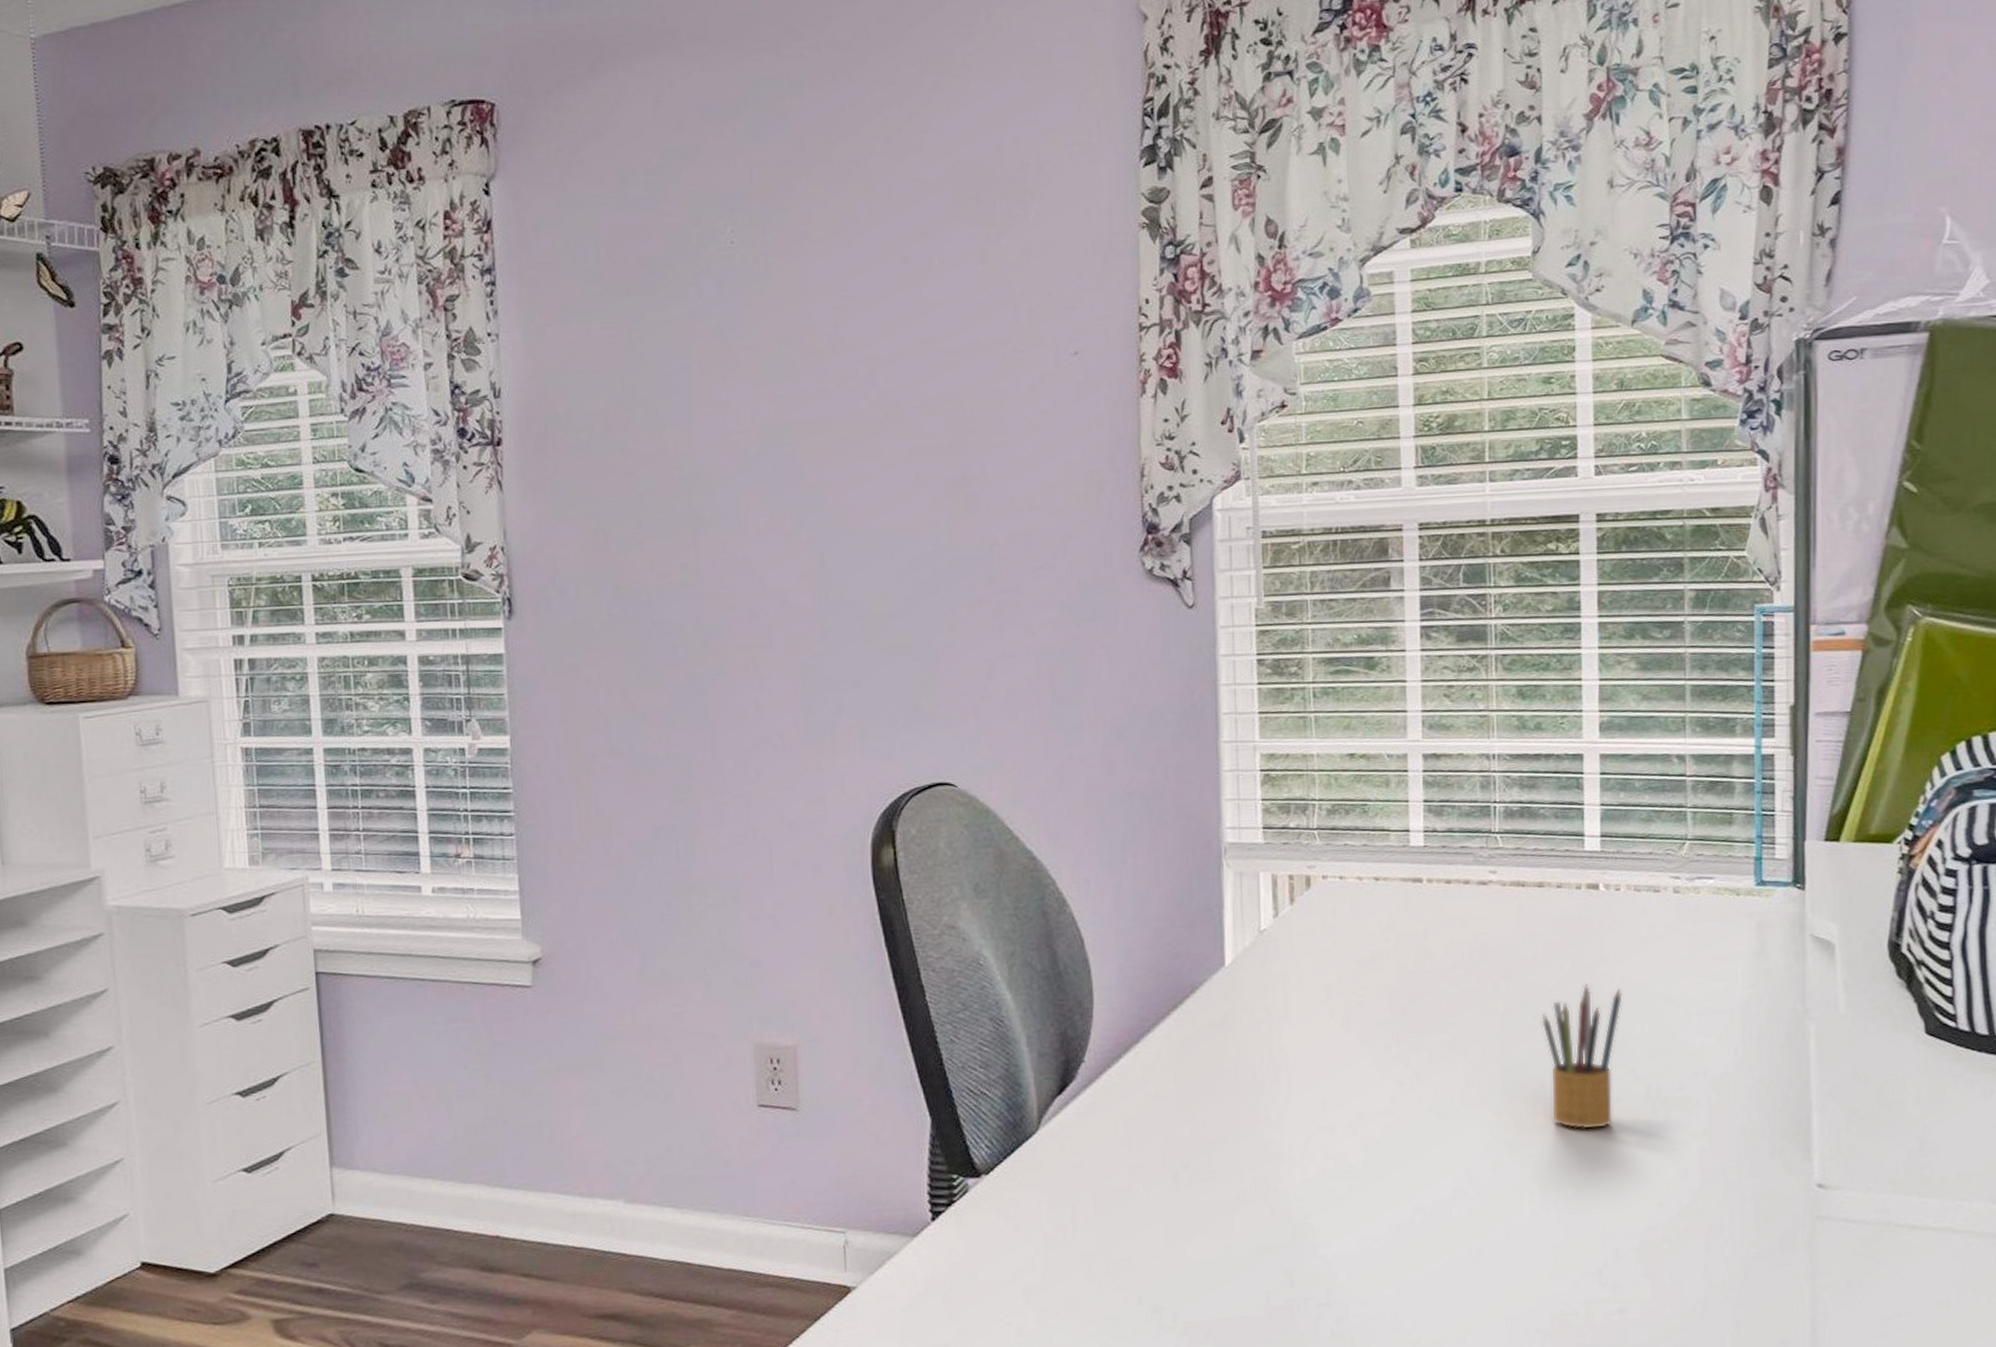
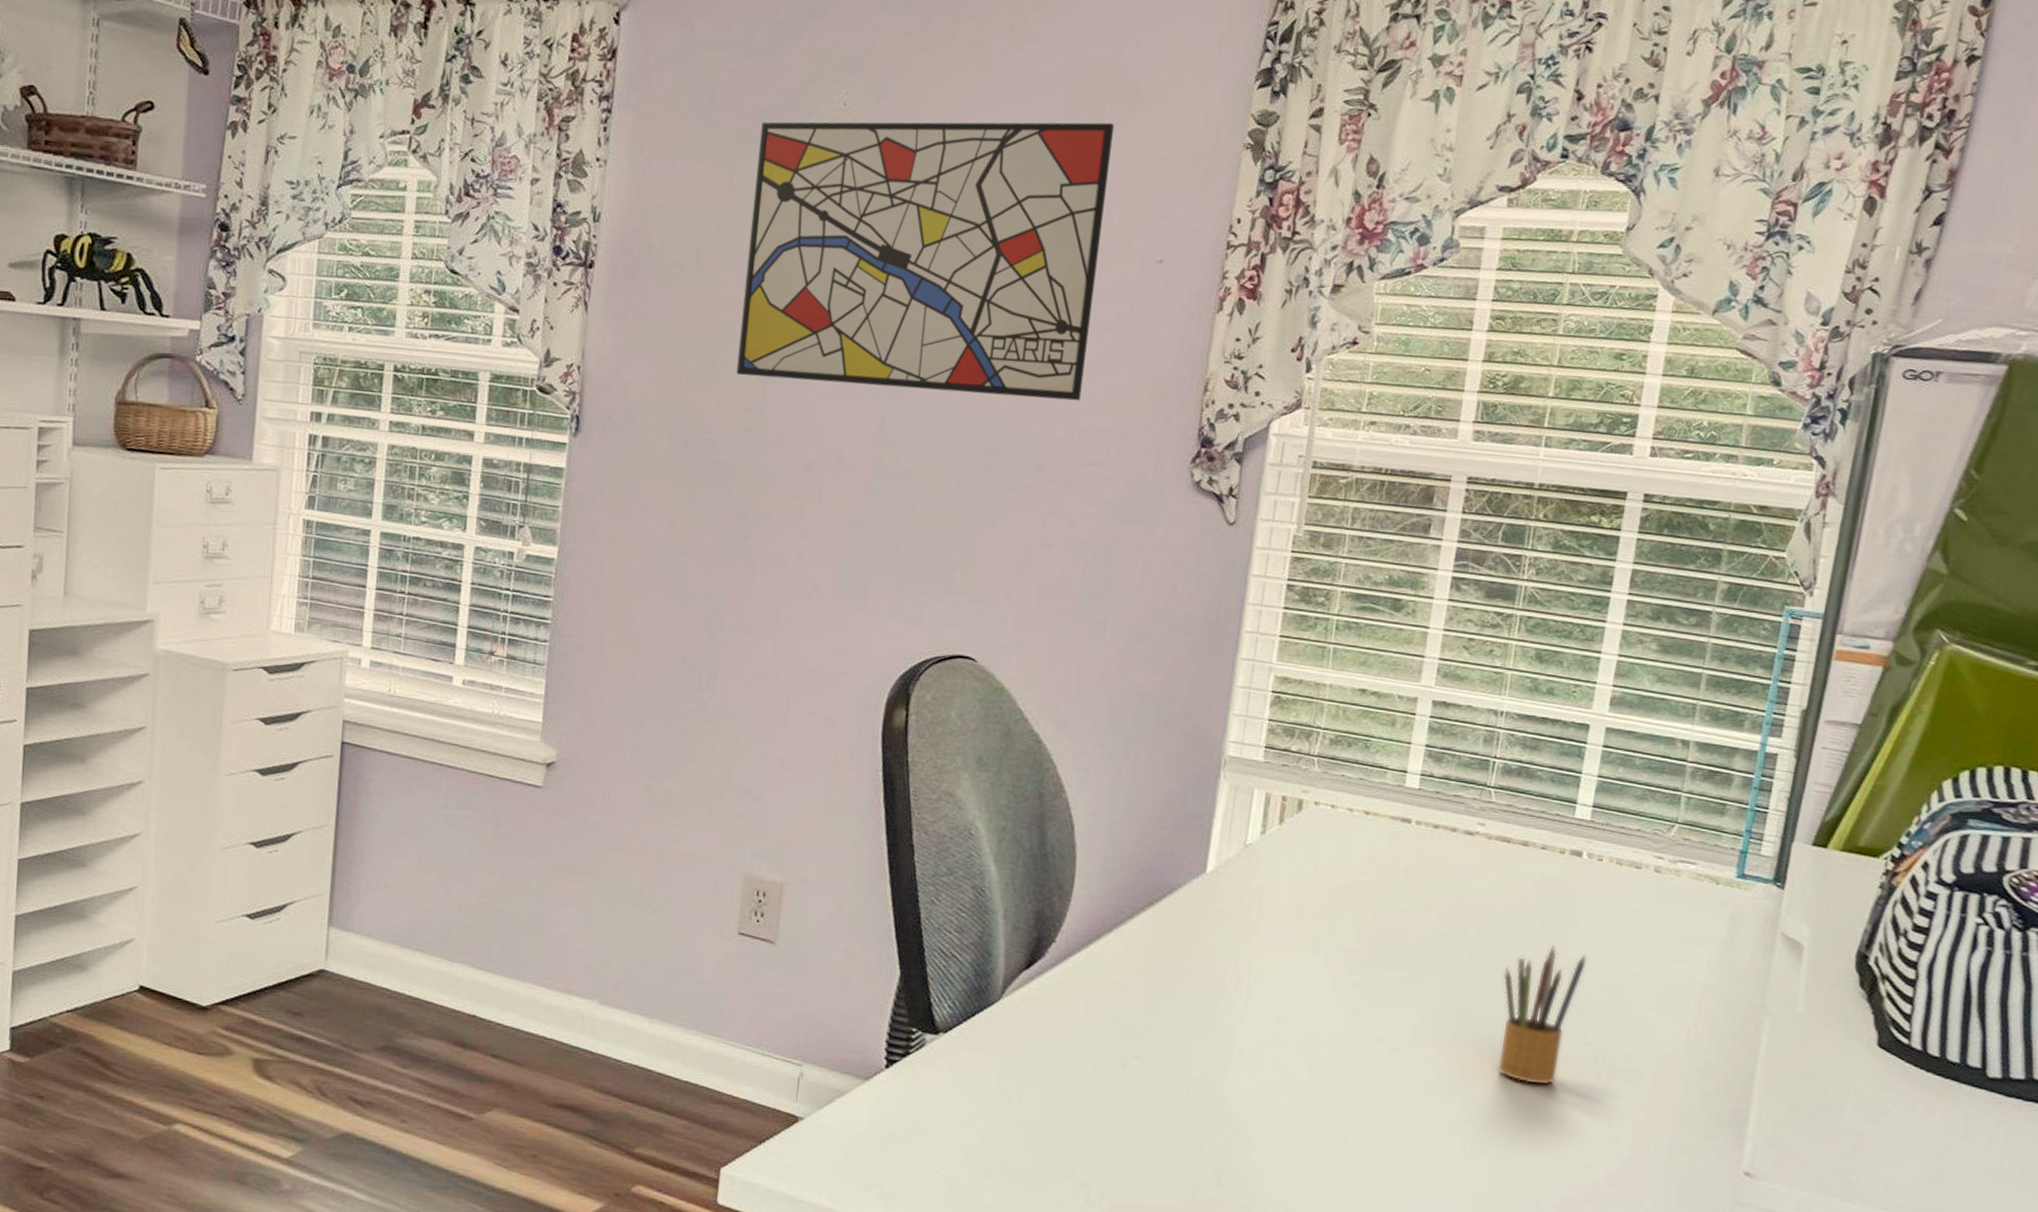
wall art: none [651,222,1018,532] -> present [736,121,1114,401]

